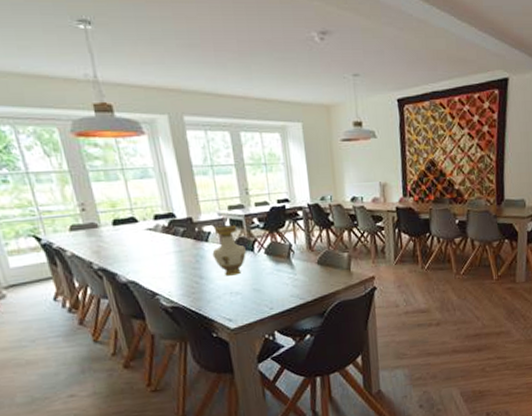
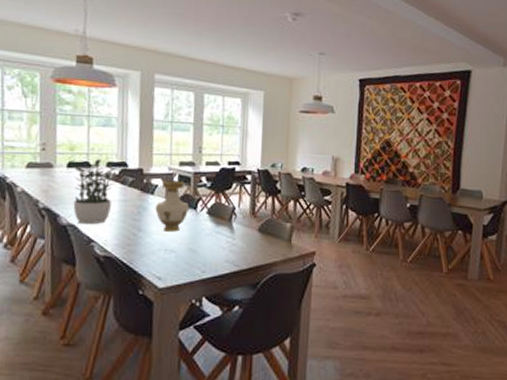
potted plant: none [120,213,168,280] -> present [73,159,117,225]

